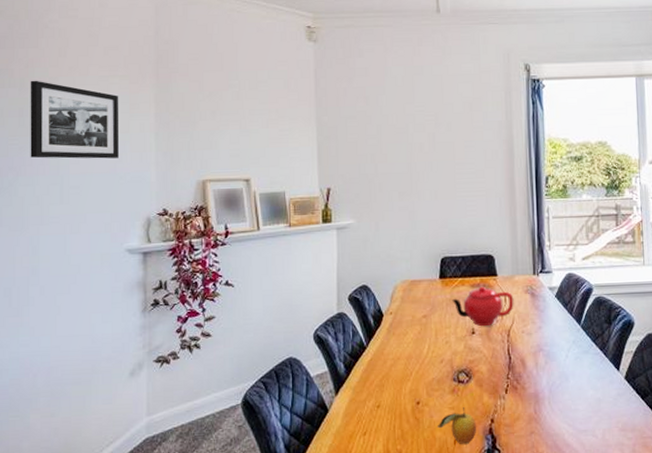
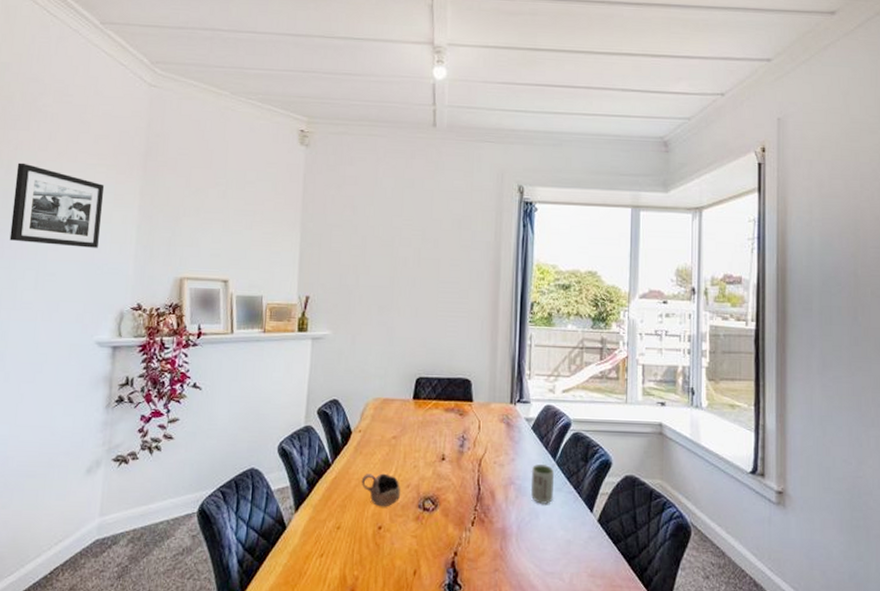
cup: none [396,351,436,383] -> present [361,473,401,507]
fruit: present [438,407,477,445] -> none [398,537,439,577]
teapot: present [452,286,514,327] -> none [424,411,488,454]
cup: none [558,330,581,368] -> present [530,464,554,505]

